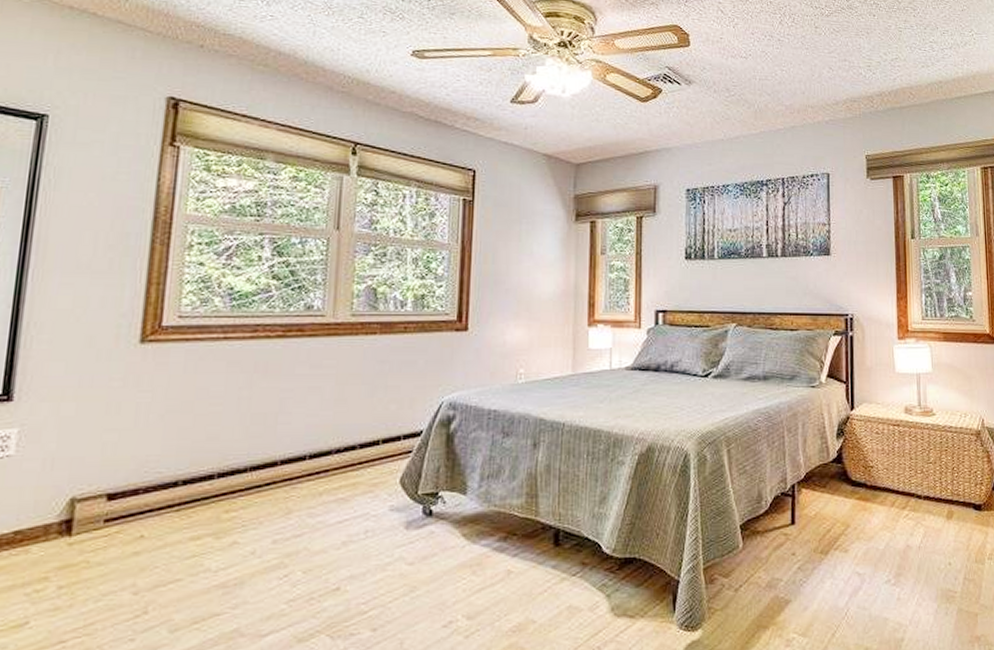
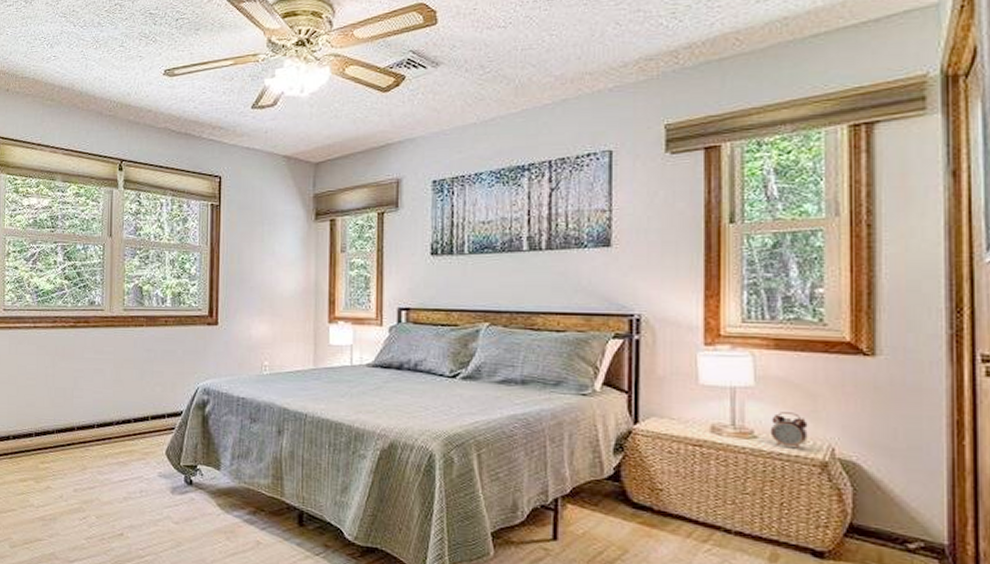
alarm clock: none [943,392,967,422] -> present [770,412,808,449]

